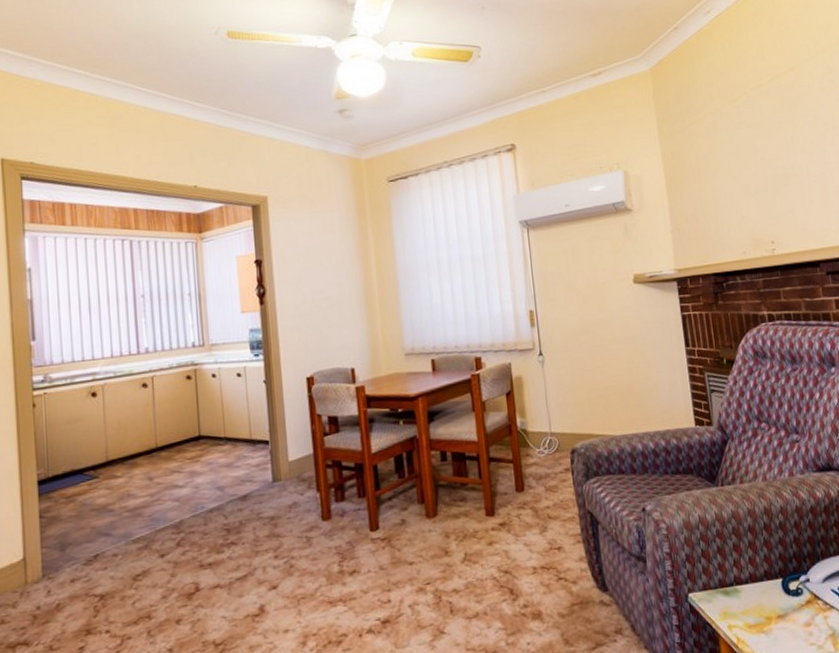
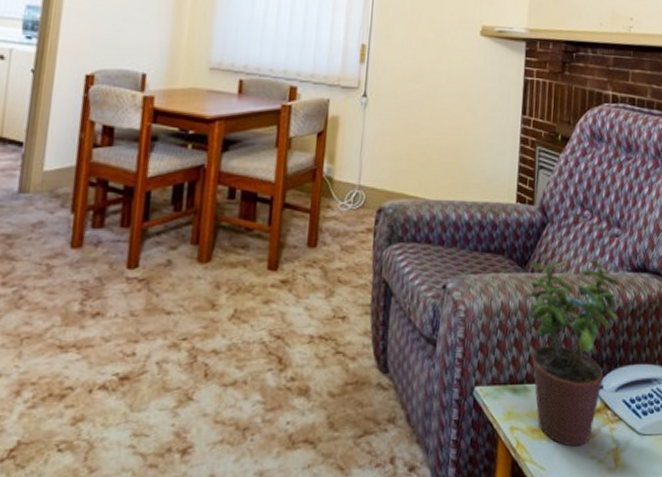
potted plant: none [718,465,812,637] -> present [523,258,619,447]

